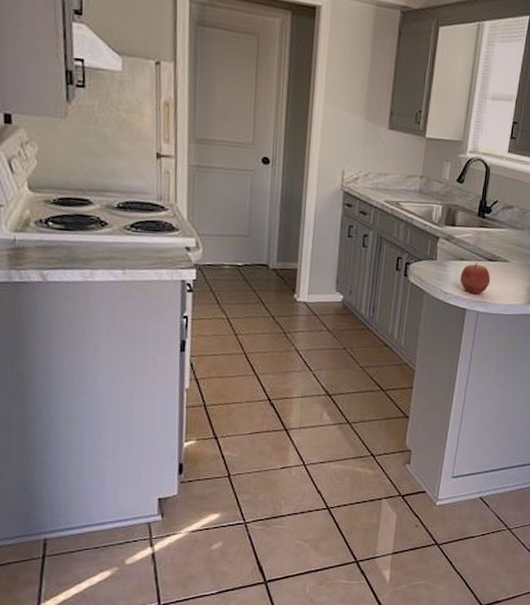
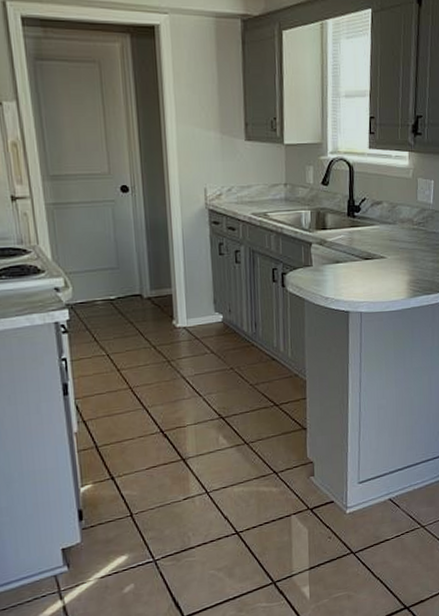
apple: present [460,262,491,295] -> none [338,263,370,296]

